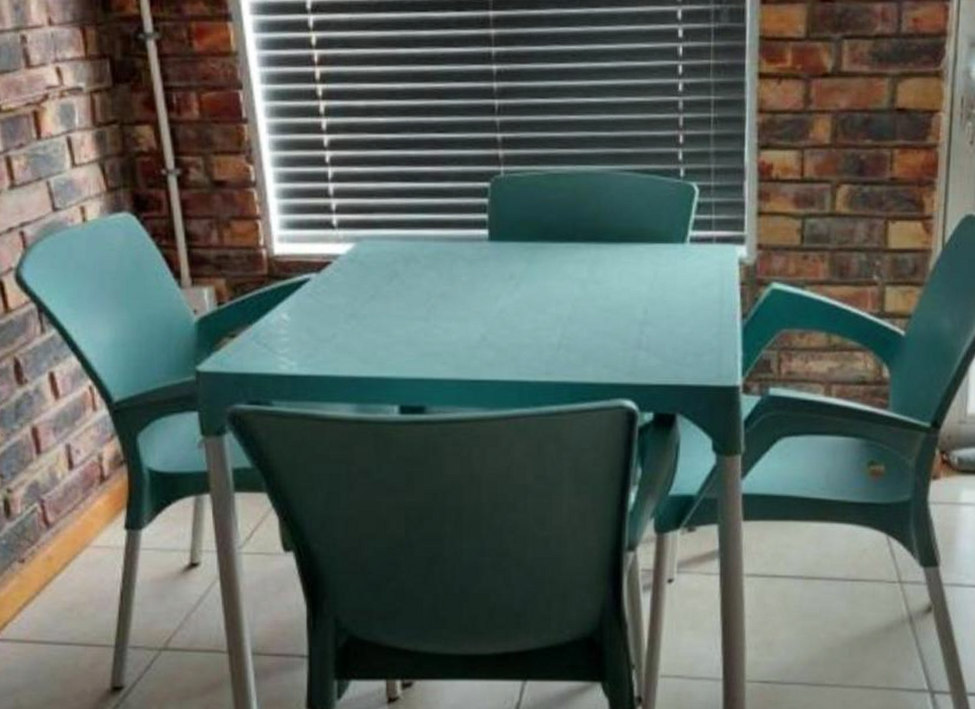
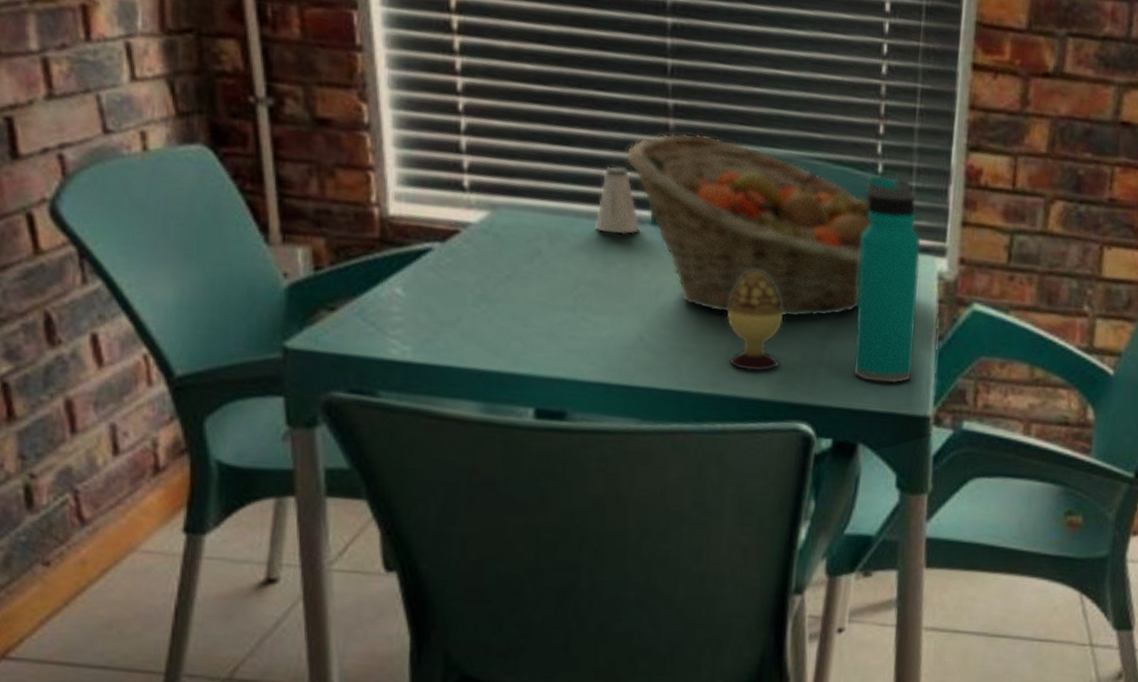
saltshaker: none [442,195,479,252] -> present [596,165,640,235]
fruit basket: none [464,160,677,311] -> present [625,132,871,318]
decorative egg: none [554,271,607,359] -> present [725,270,786,372]
water bottle: none [667,178,722,360] -> present [853,174,921,384]

